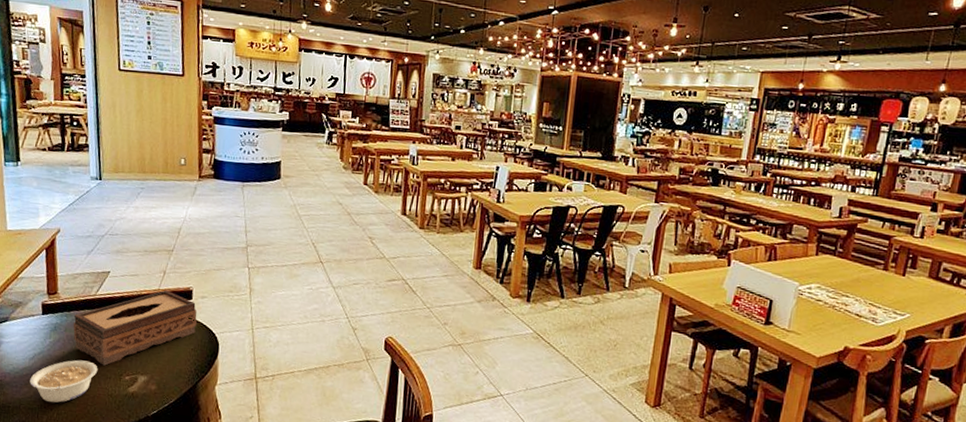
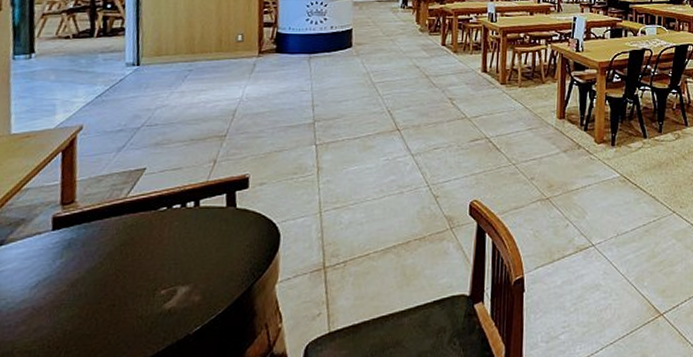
legume: present [30,360,98,403] -> none [29,279,125,340]
tissue box: present [73,290,197,366] -> none [93,181,254,281]

